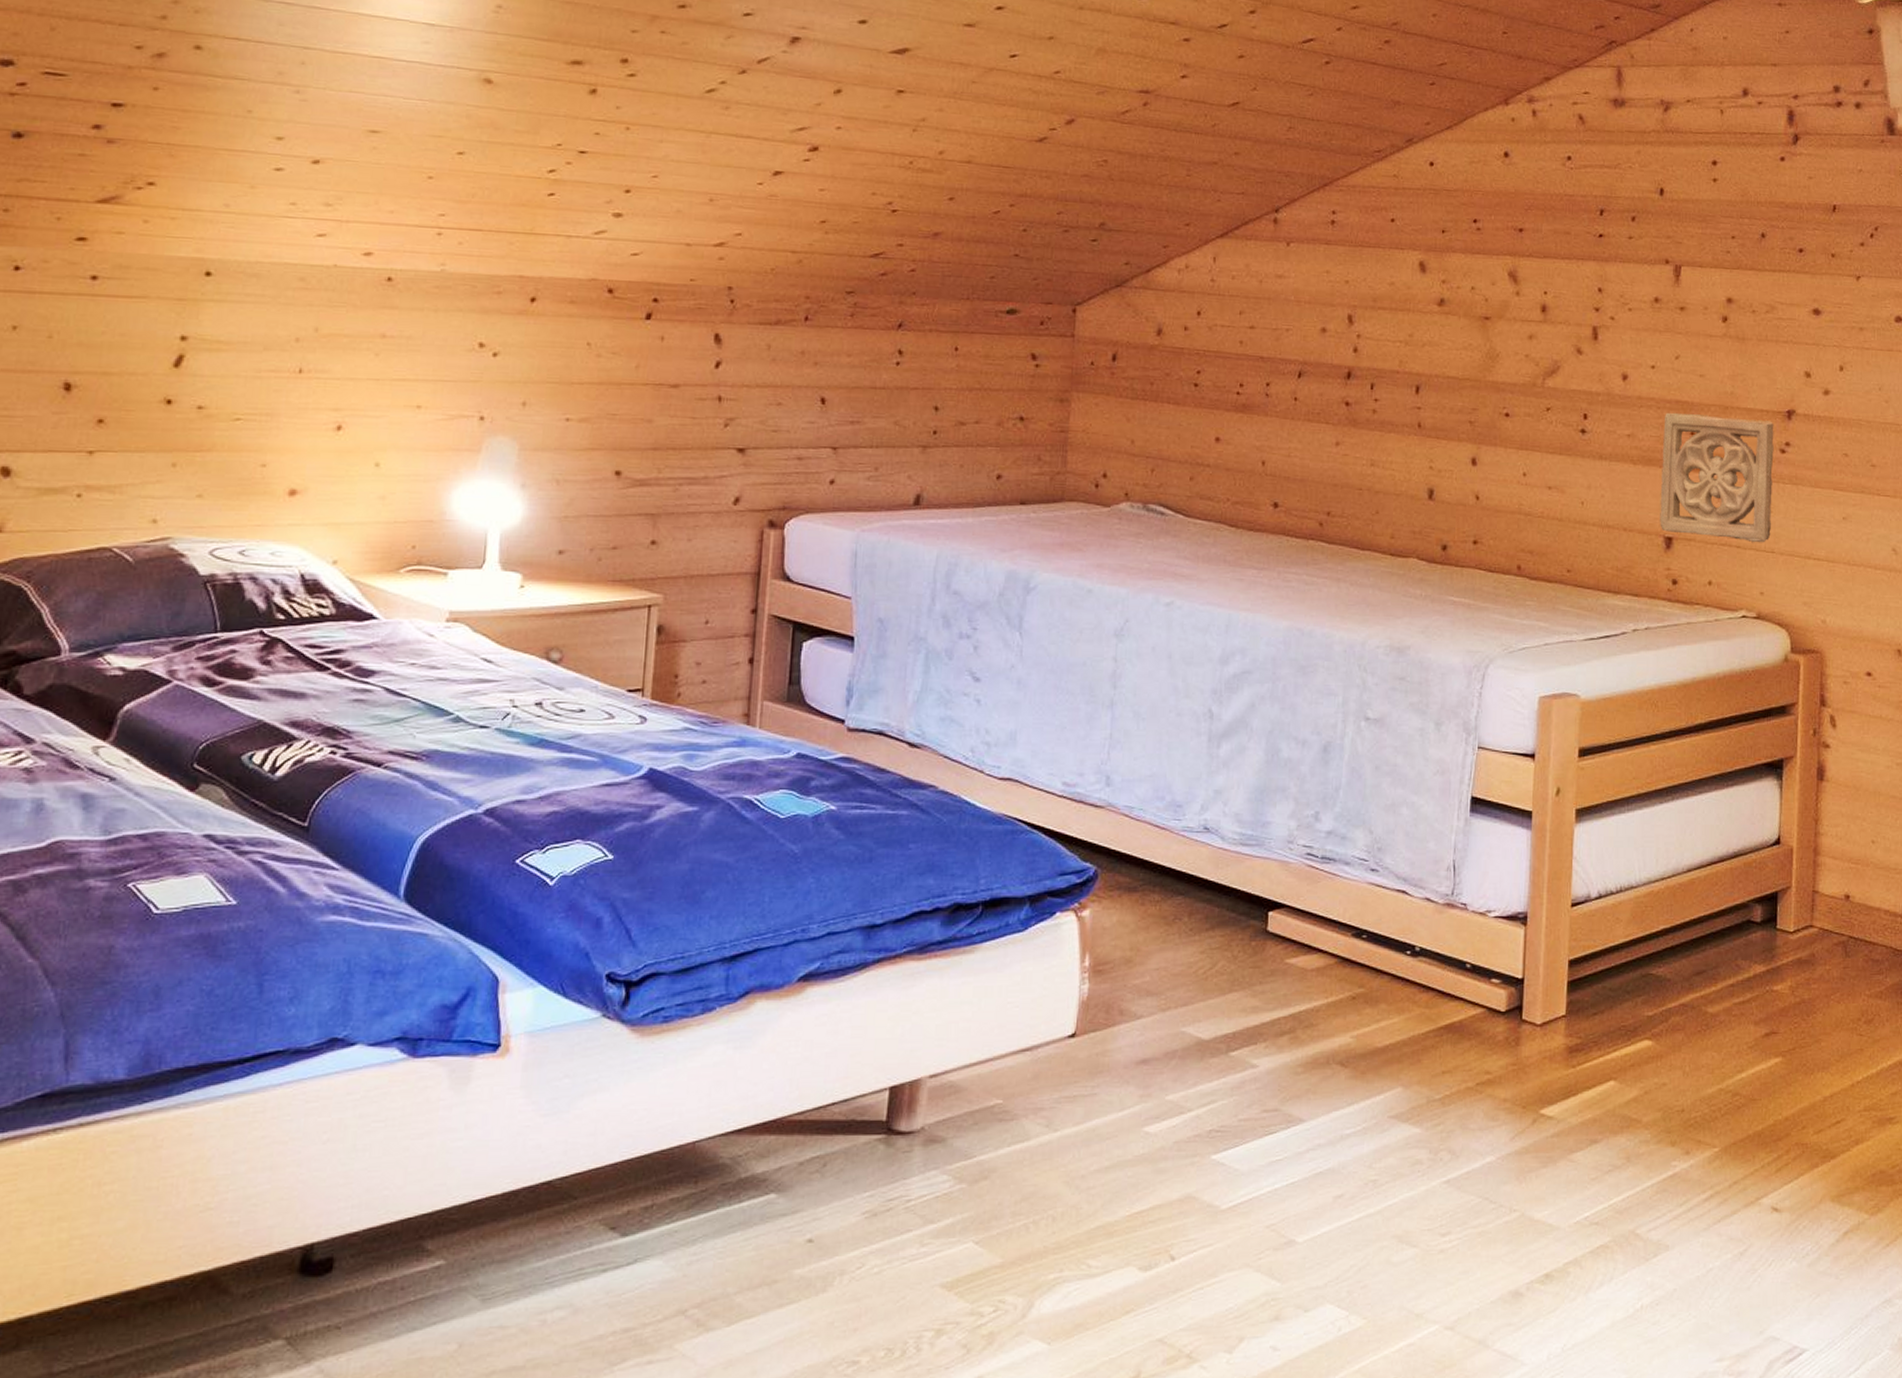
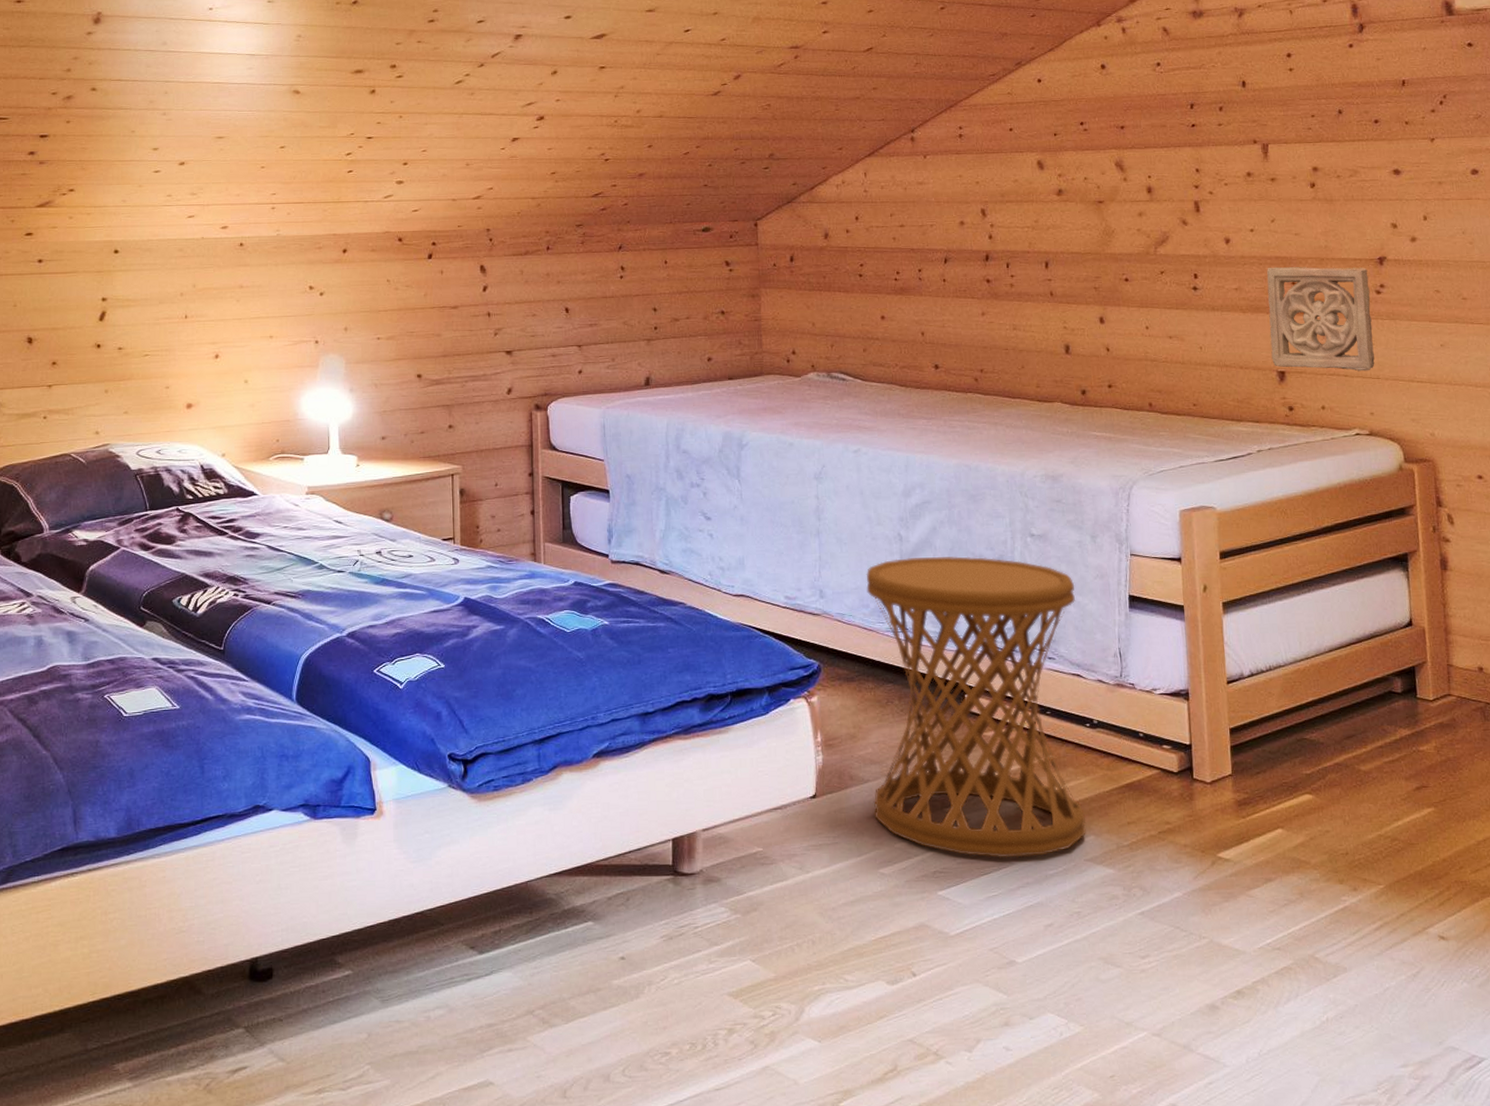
side table: none [1144,740,1410,1115] -> present [866,556,1087,859]

